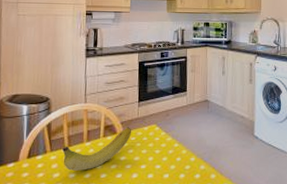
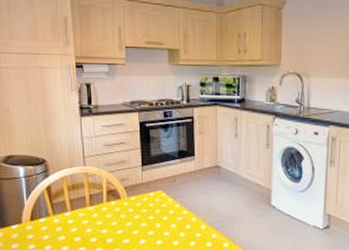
fruit: present [62,127,132,171] -> none [65,192,137,235]

